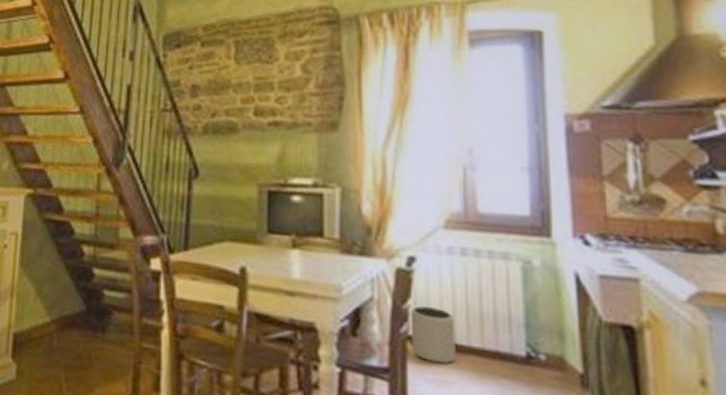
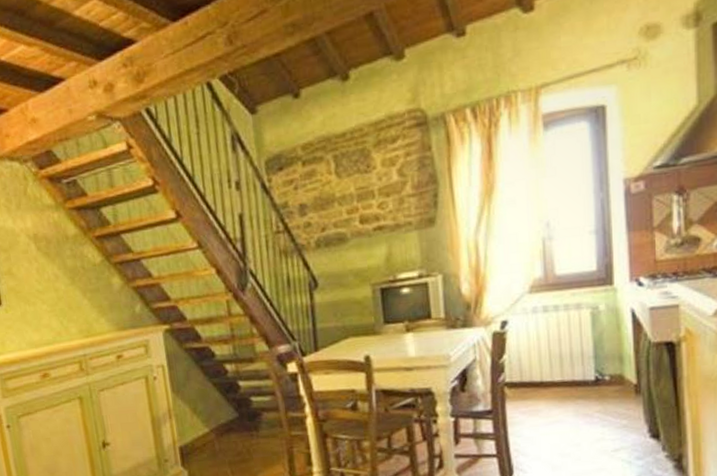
plant pot: present [411,306,456,364] -> none [507,357,542,399]

